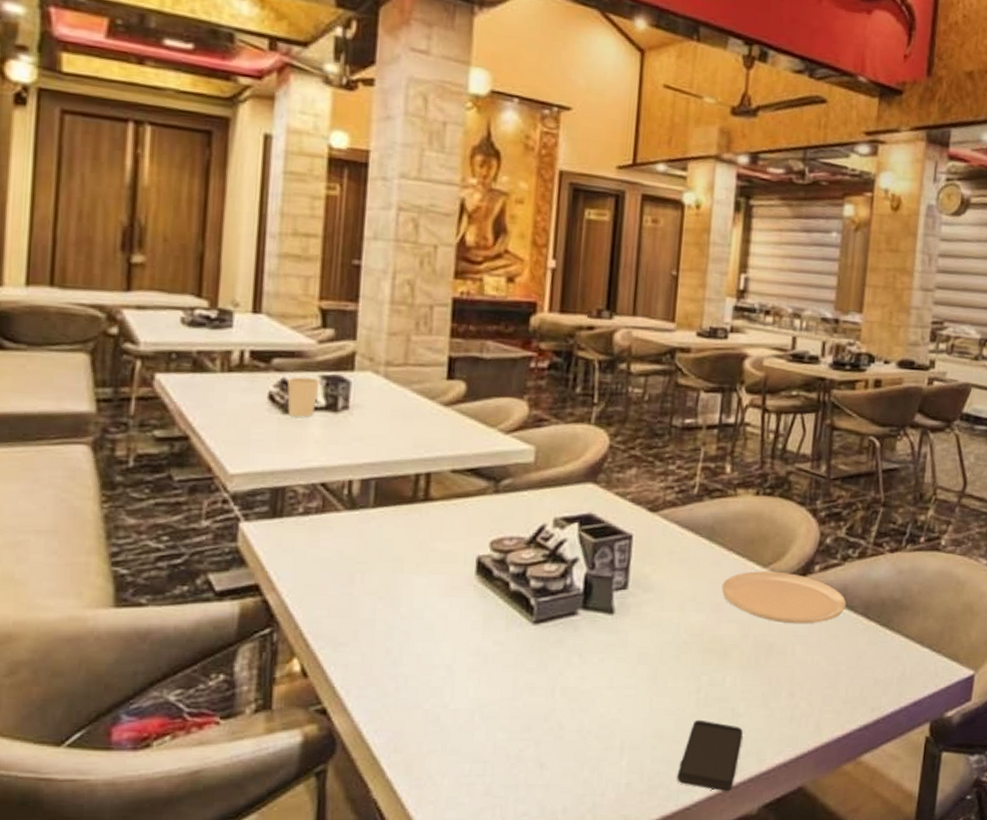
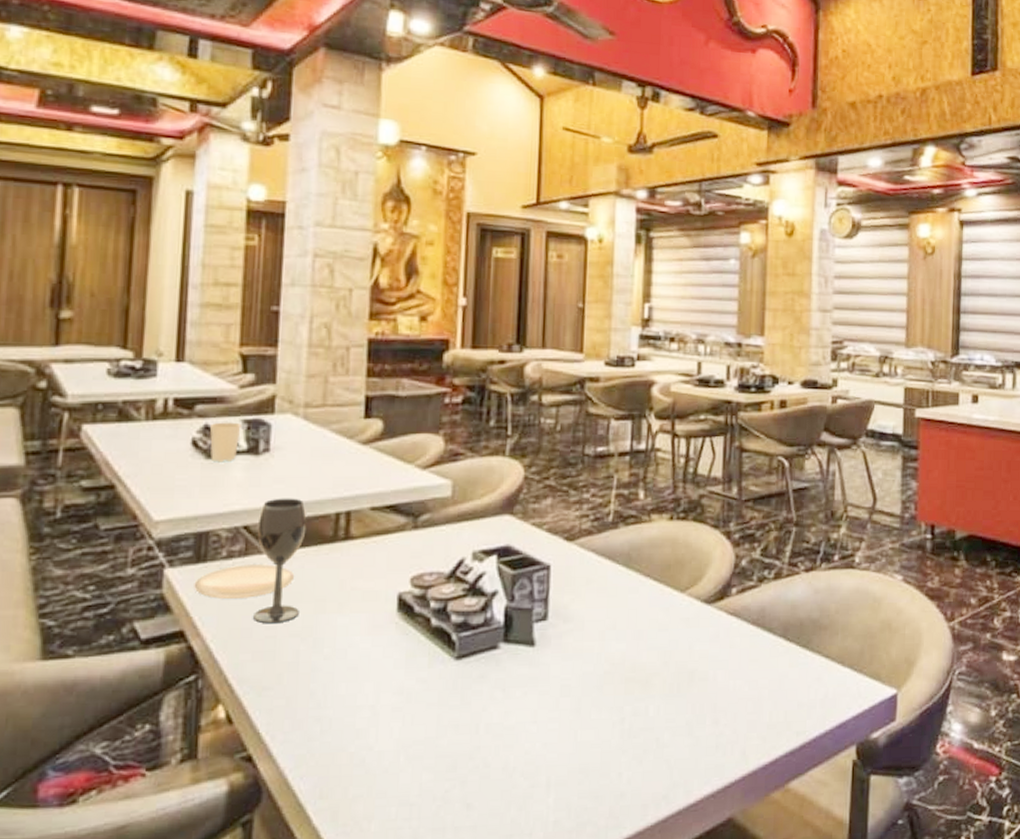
plate: none [269,521,373,555] -> present [194,564,295,599]
wine glass: none [330,456,386,581] -> present [253,498,307,624]
mobile phone: present [677,719,743,792] -> none [605,751,669,827]
plate: present [721,571,847,624] -> none [640,596,765,649]

